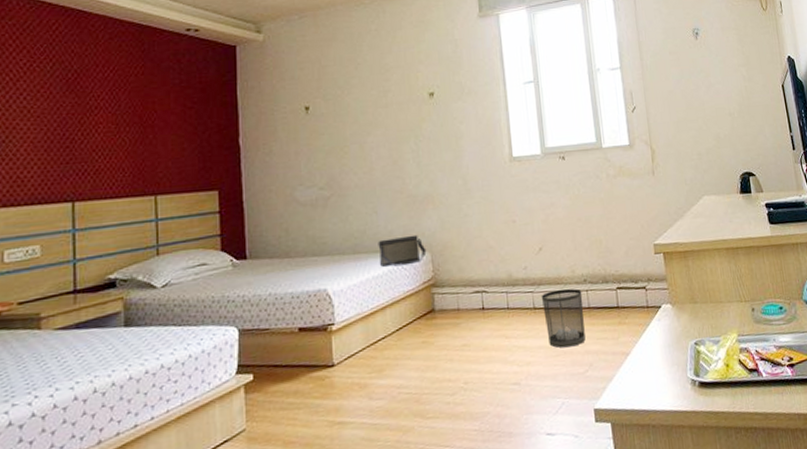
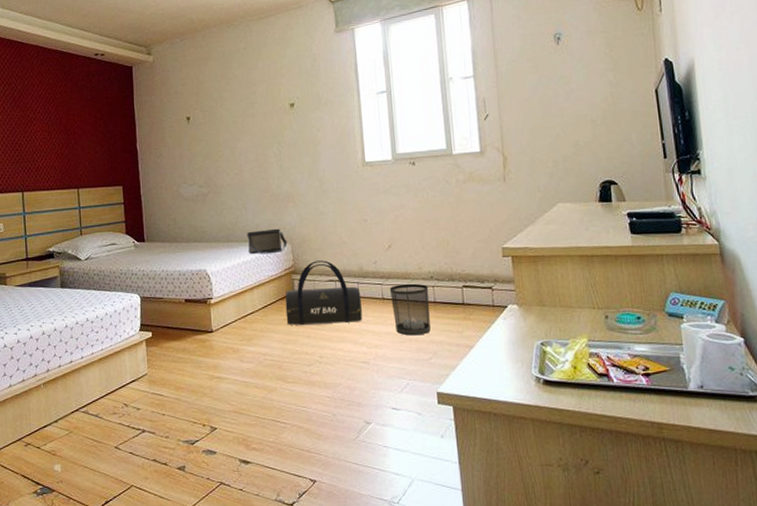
duffel bag: none [423,269,512,349] -> present [285,260,362,325]

